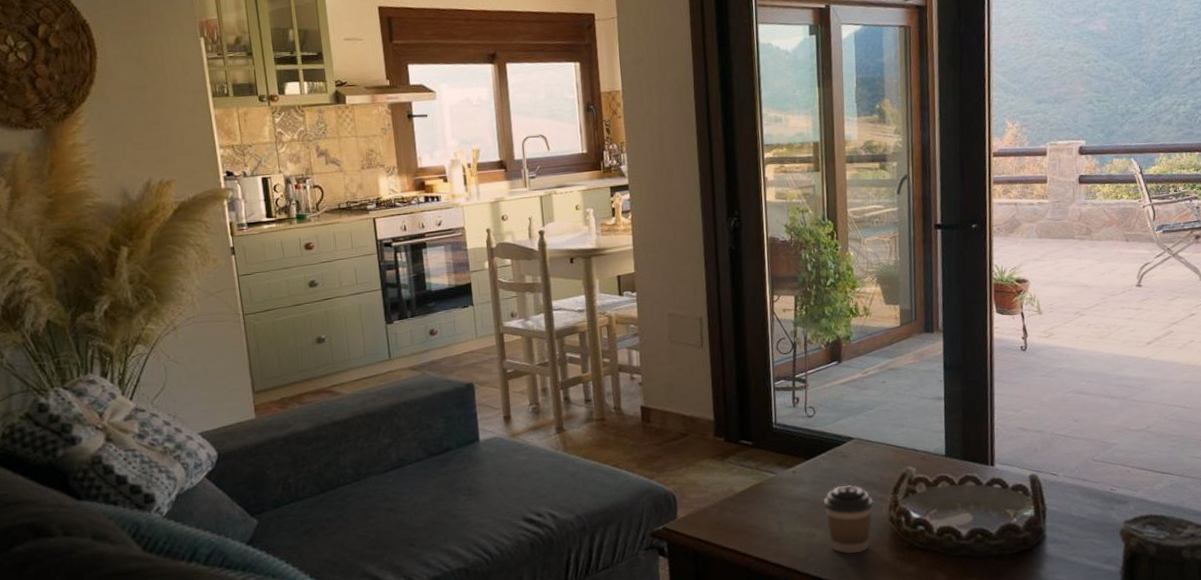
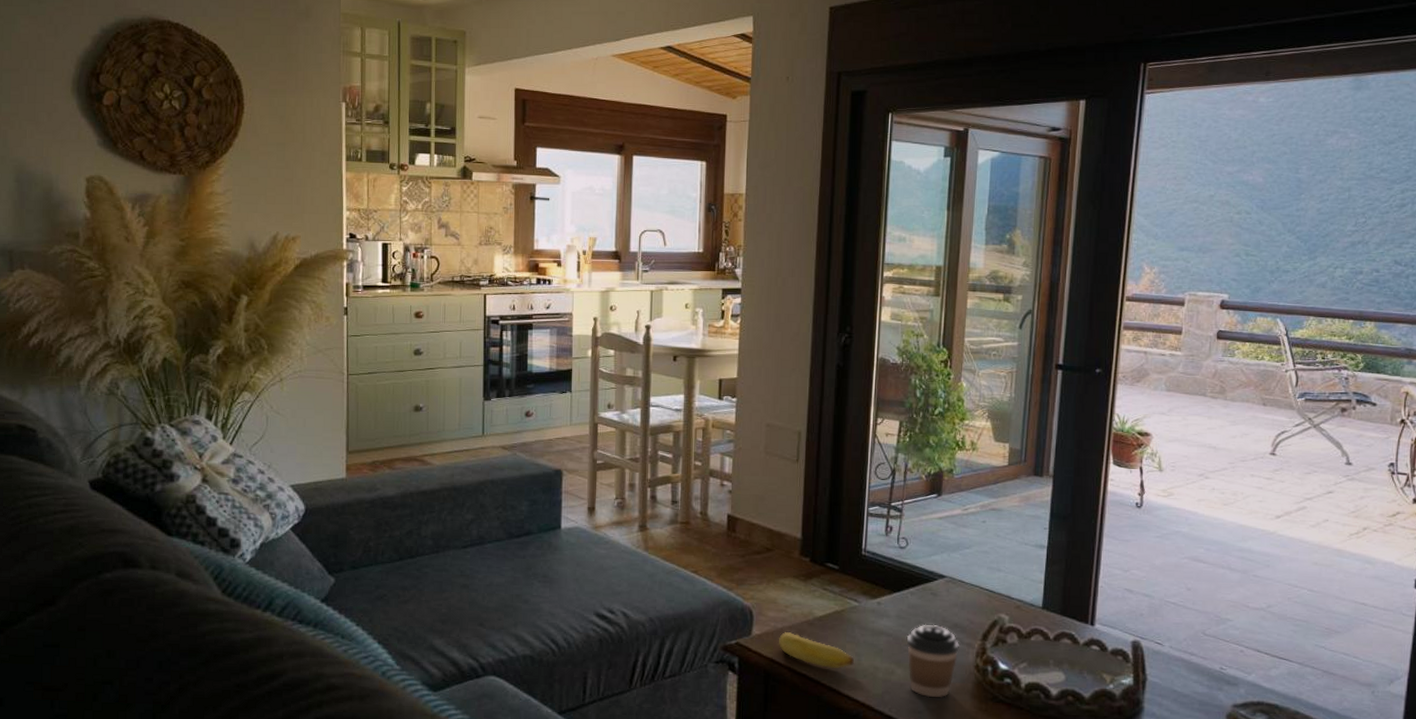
banana: none [703,511,777,540] -> present [778,632,854,669]

